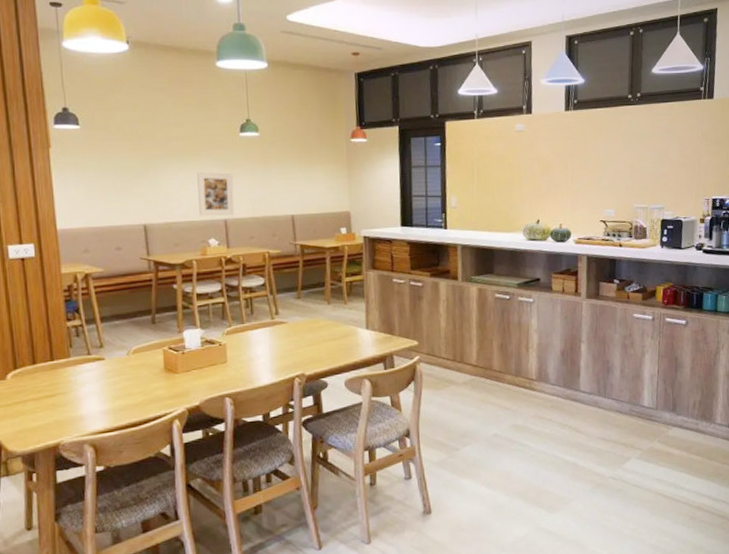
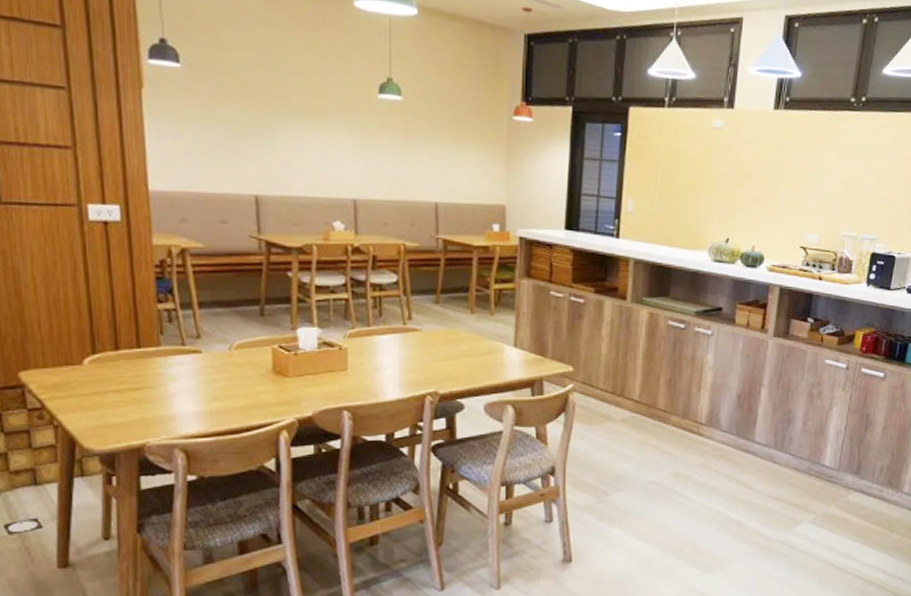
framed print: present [197,172,235,216] -> none [323,138,367,196]

